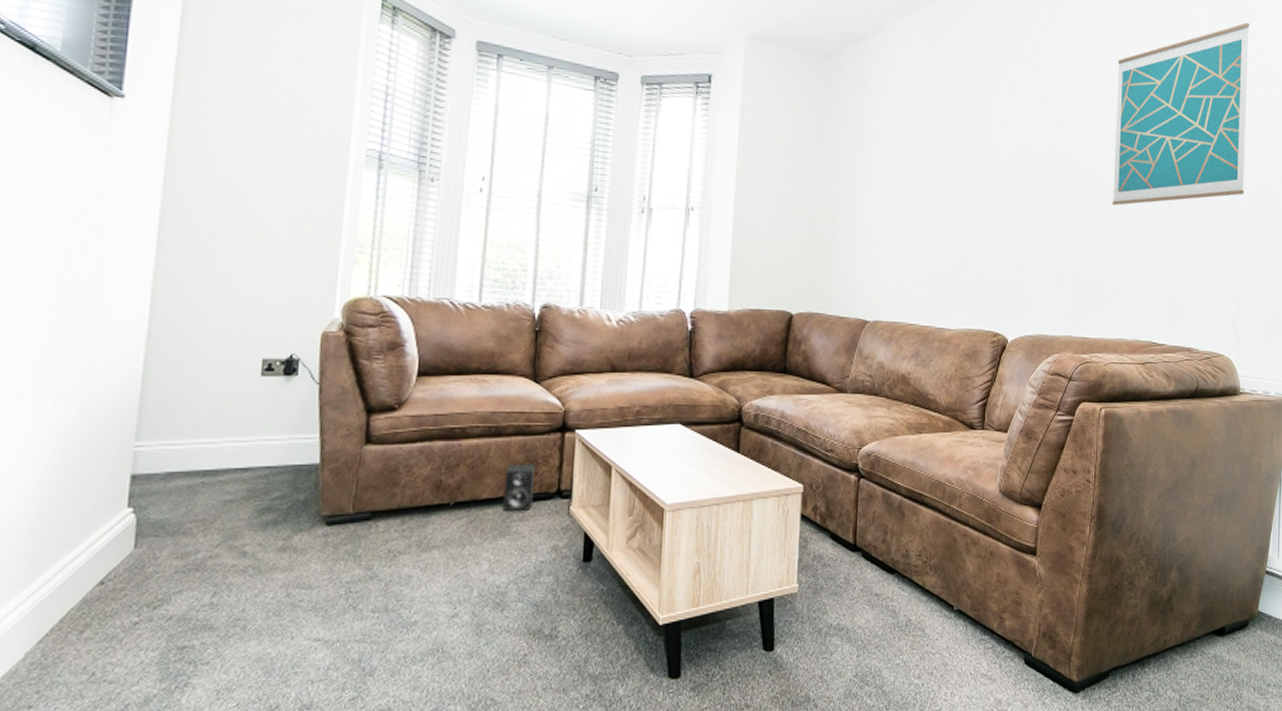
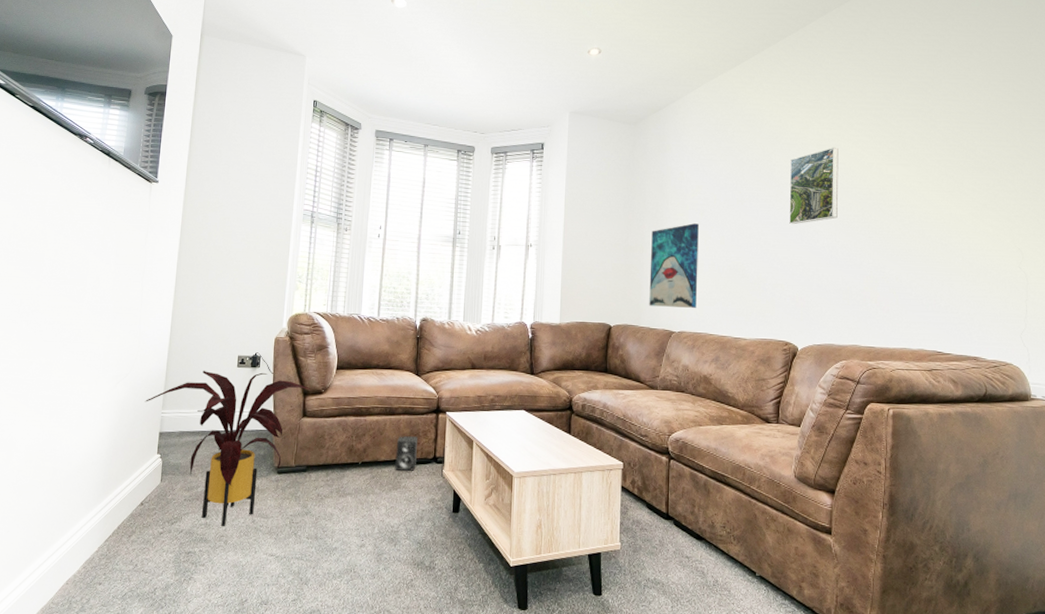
house plant: none [104,380,377,605] -> present [144,370,310,526]
wall art: none [839,187,901,292] -> present [649,223,699,308]
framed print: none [1003,101,1059,193] -> present [789,147,839,225]
wall art: present [1111,22,1249,205] -> none [892,66,1027,232]

